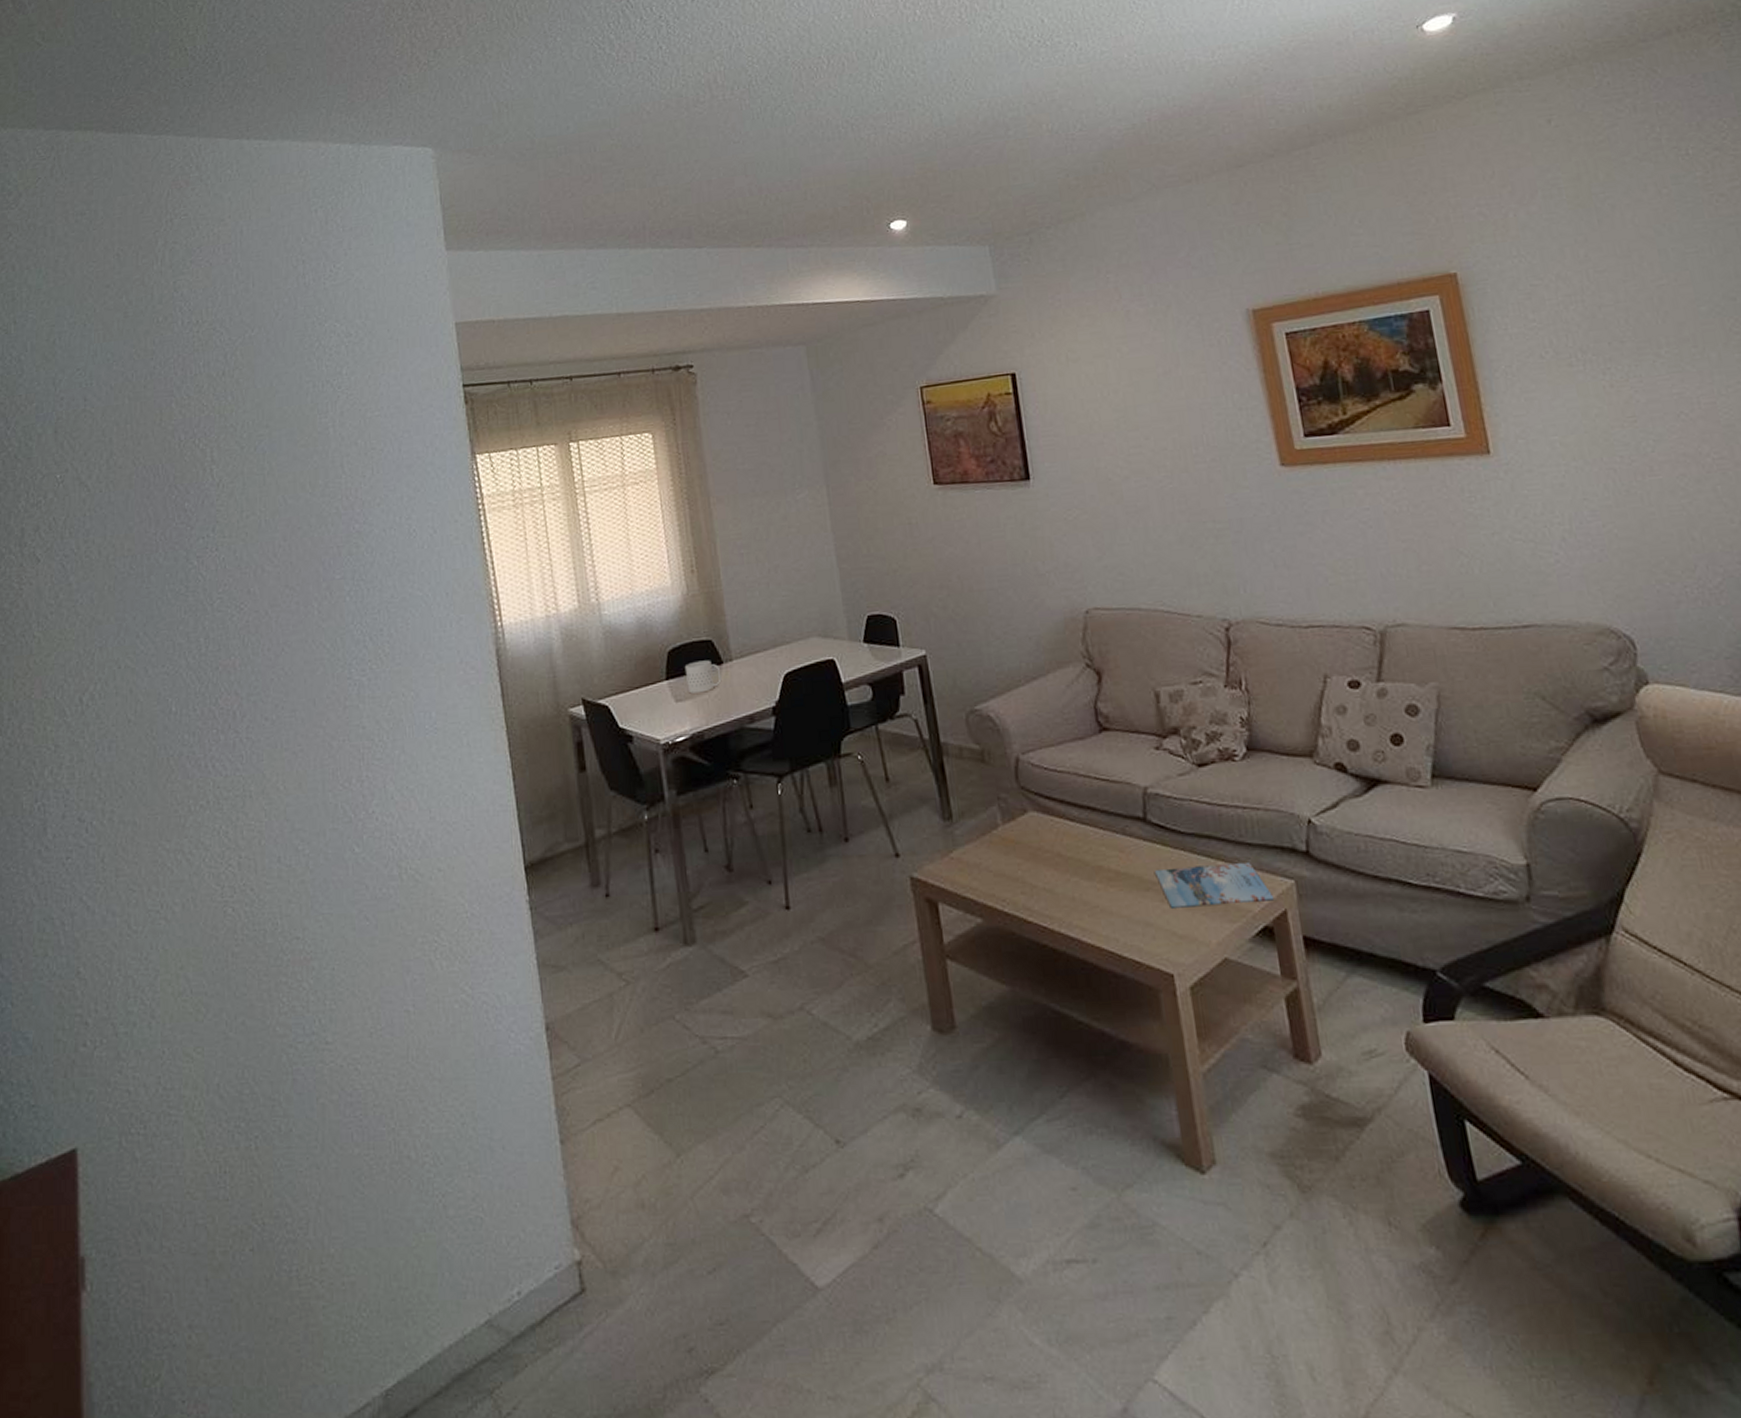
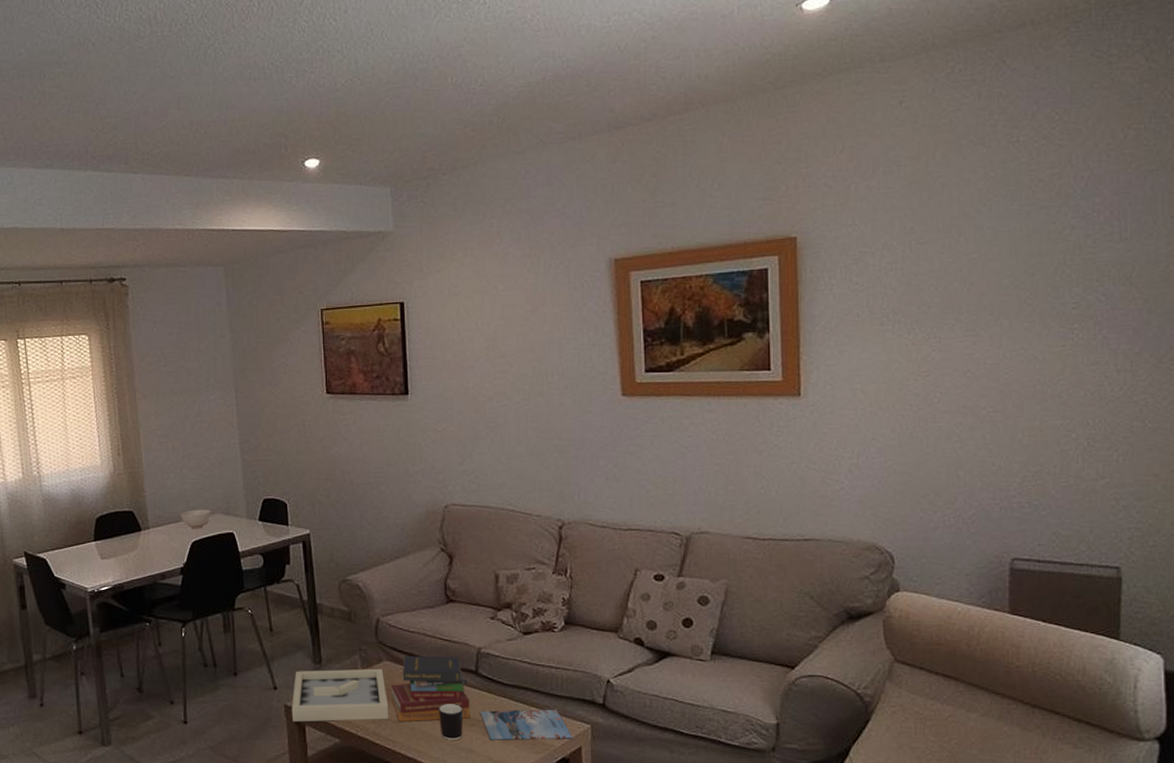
mug: present [684,660,722,694] -> none [109,527,140,553]
bowl: none [768,632,807,658] -> present [180,509,212,529]
decorative tray: none [918,821,1042,898] -> present [291,668,389,721]
books: none [1040,799,1143,890] -> present [391,655,470,721]
mug: none [1101,861,1137,912] -> present [438,703,464,740]

